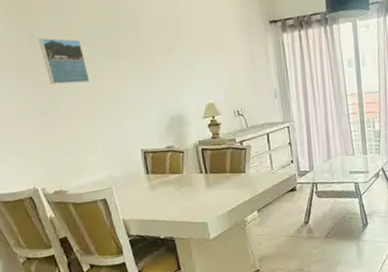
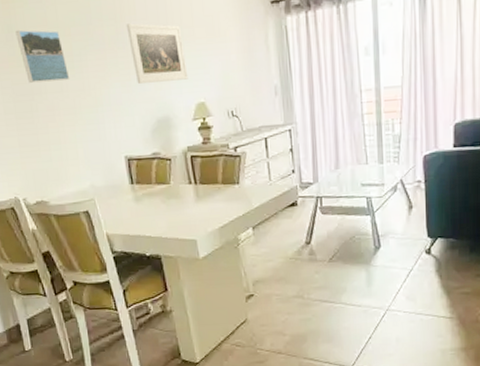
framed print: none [143,35,199,86] -> present [126,23,189,84]

